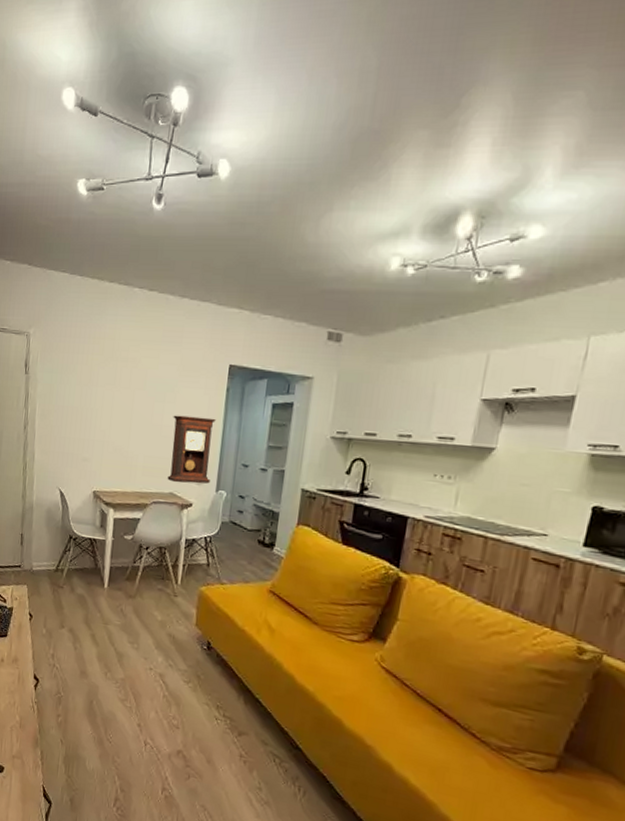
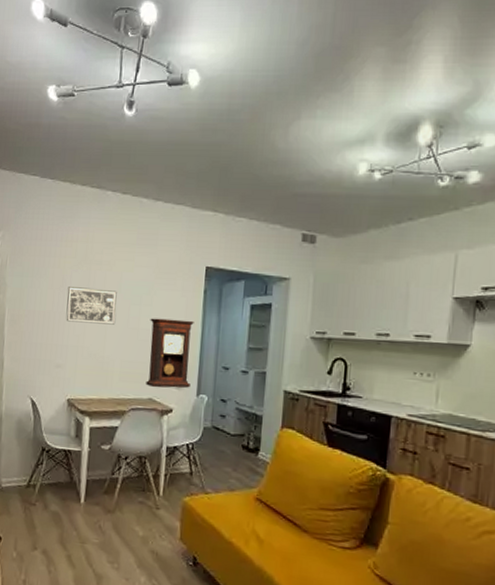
wall art: none [92,383,142,421] -> present [66,287,117,325]

